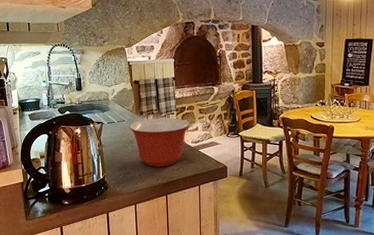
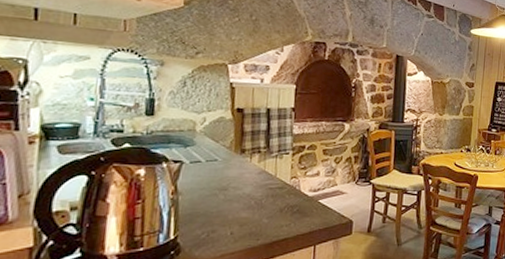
mixing bowl: present [129,118,190,167] -> none [222,158,310,222]

